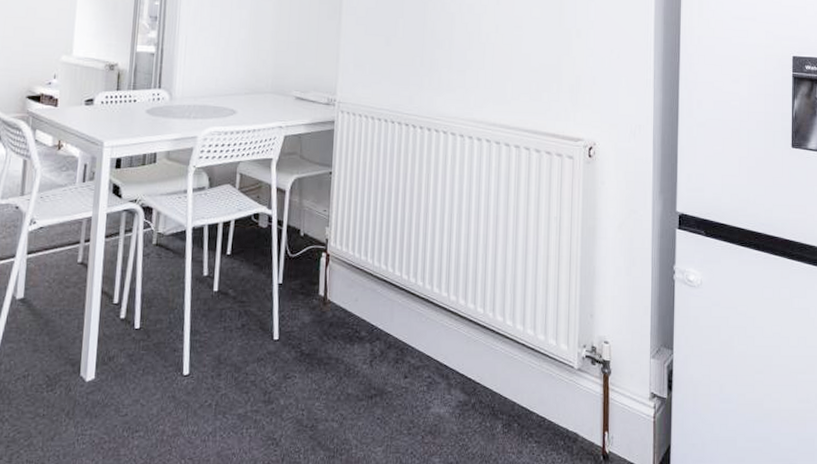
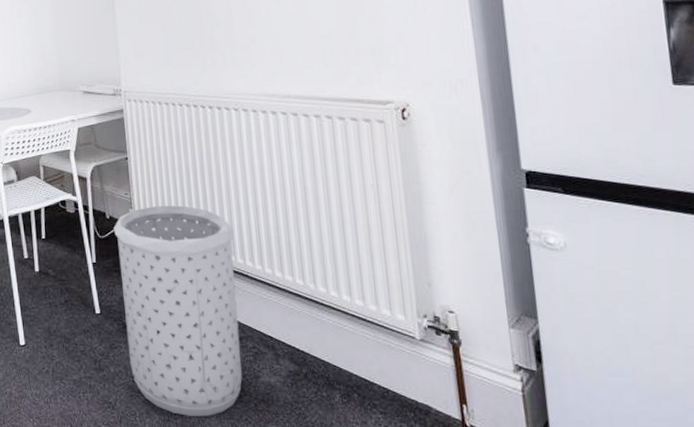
laundry basket: none [302,226,427,451] -> present [113,205,242,417]

